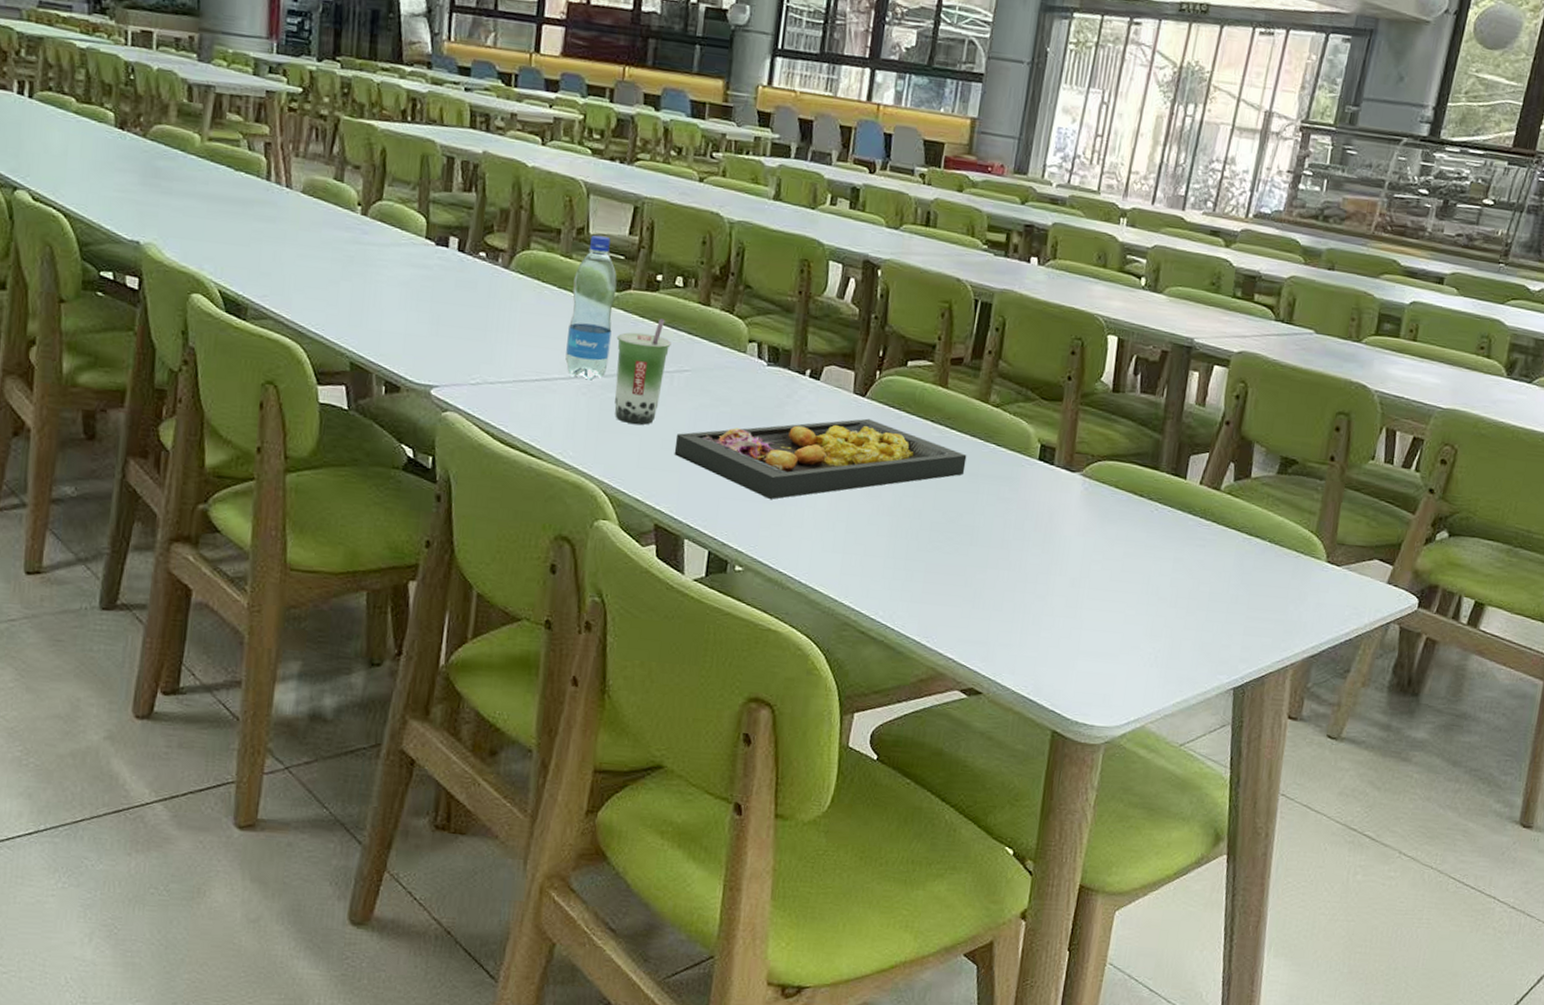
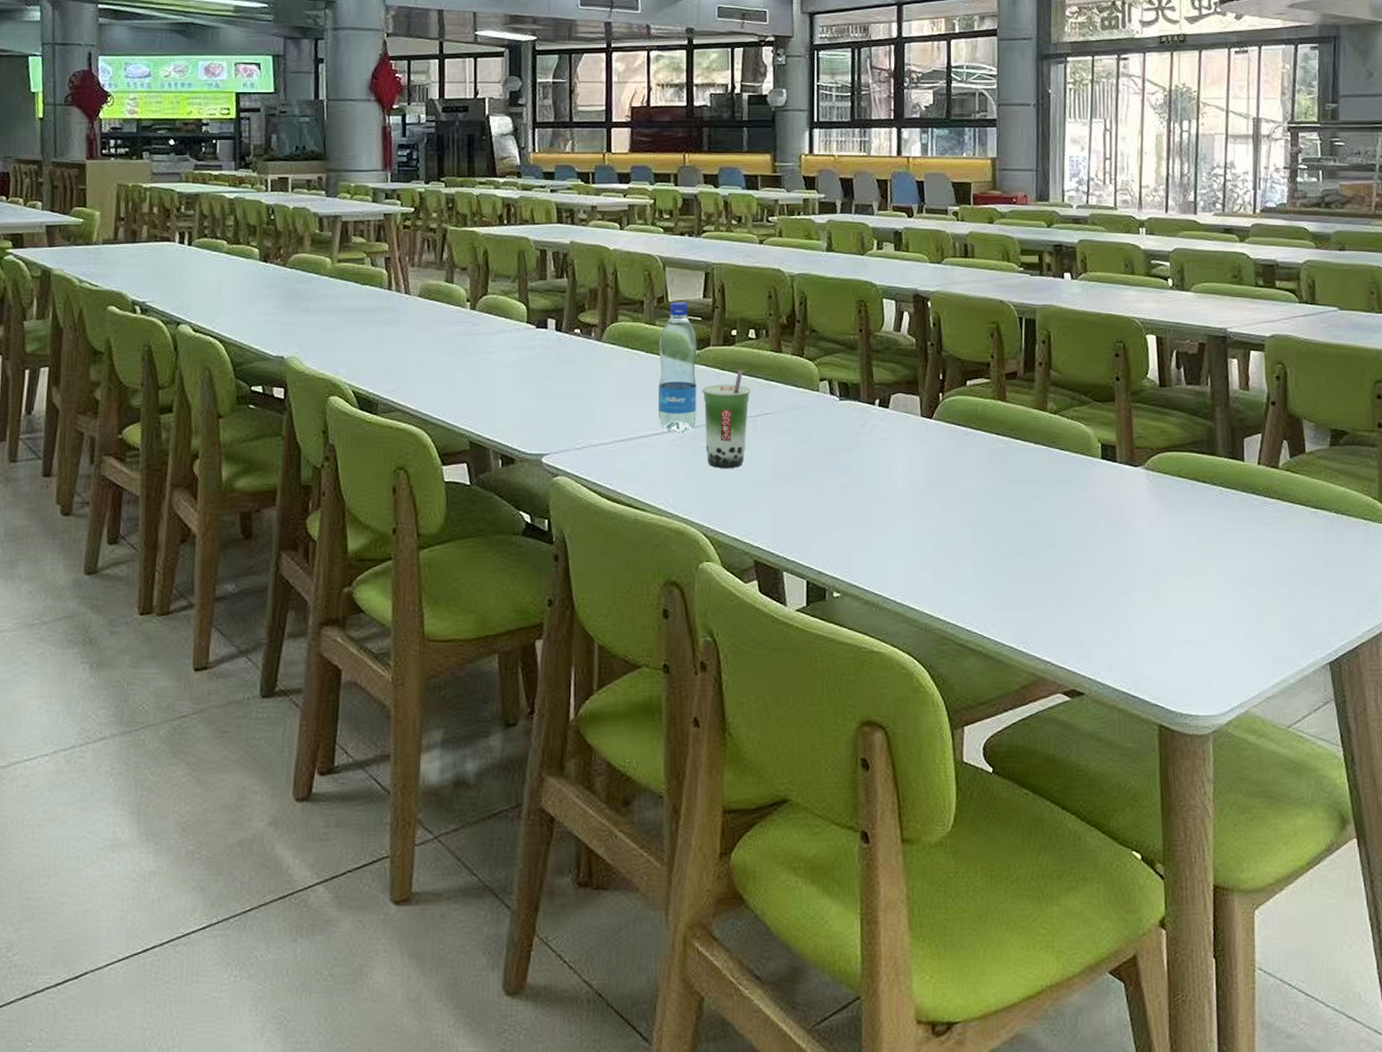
food tray: present [674,418,967,499] -> none [764,438,1034,524]

